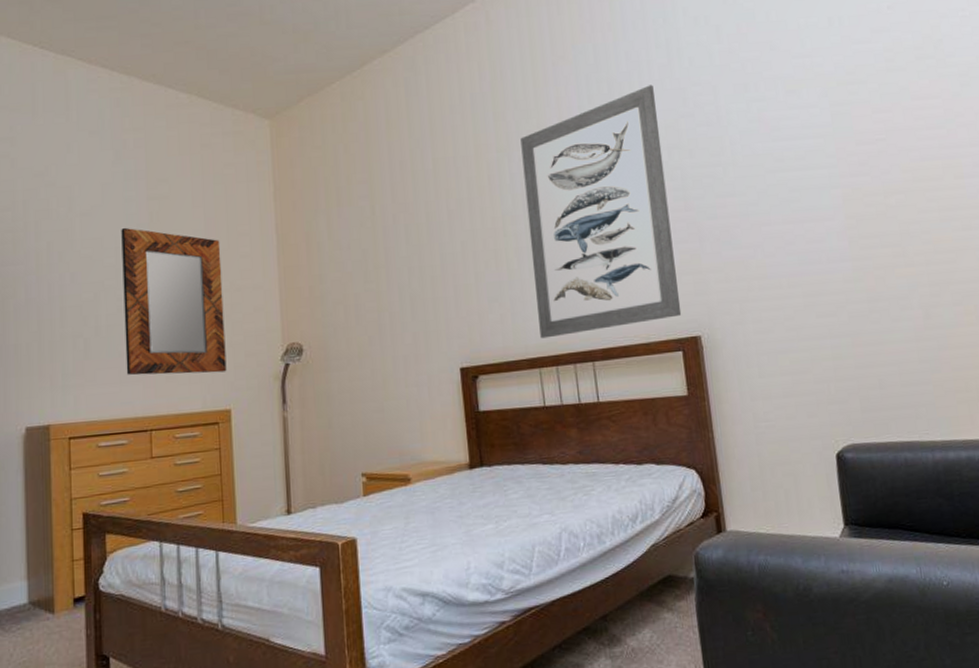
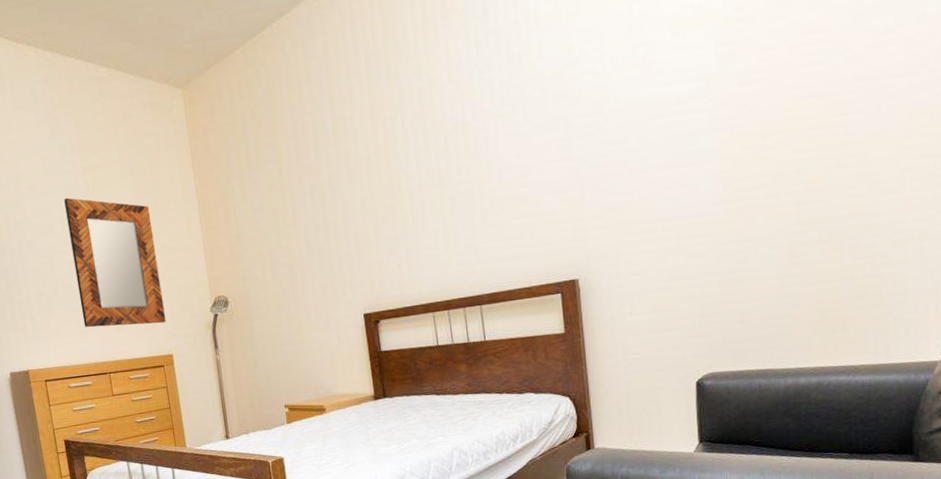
wall art: present [520,85,682,339] -> none [413,33,561,286]

